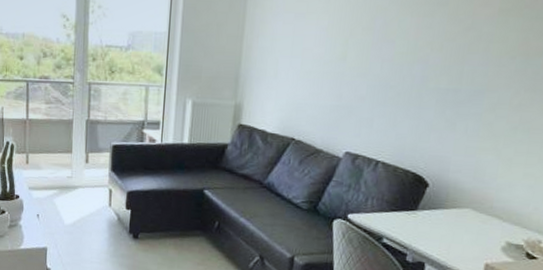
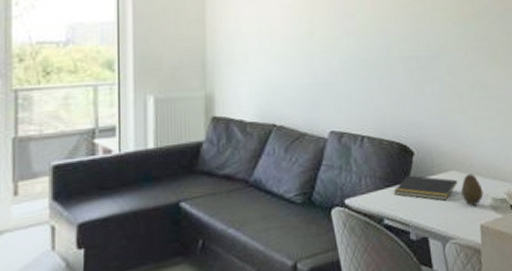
notepad: none [398,204,471,234] -> present [393,175,458,201]
fruit: none [471,214,498,245] -> present [460,173,484,206]

